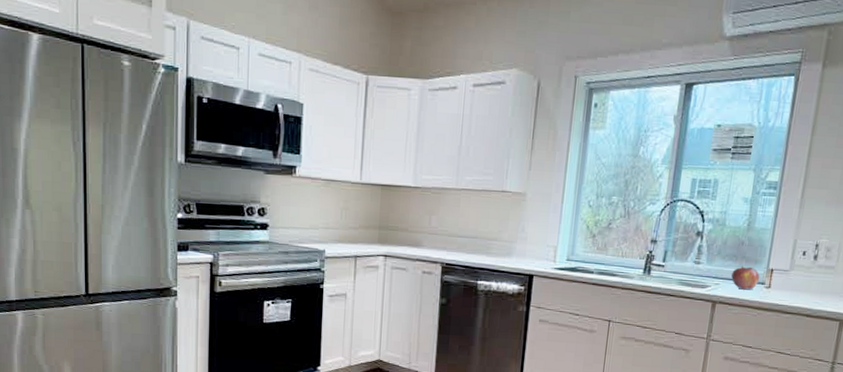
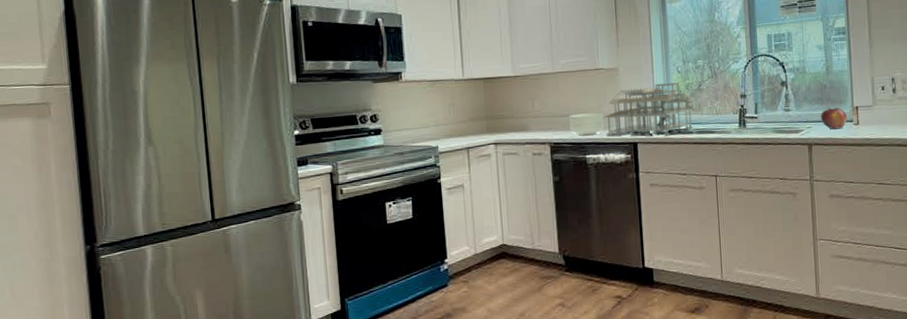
bowl: none [465,236,502,261] -> present [568,112,604,136]
dish rack: none [501,215,602,272] -> present [602,82,696,137]

